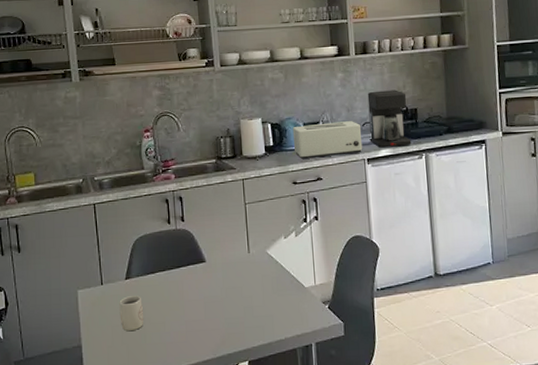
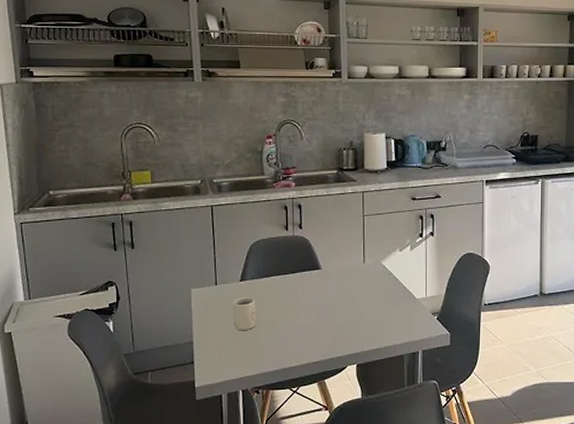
toaster: present [292,121,363,159] -> none [415,142,483,176]
coffee maker: present [367,90,412,148] -> none [489,115,530,171]

